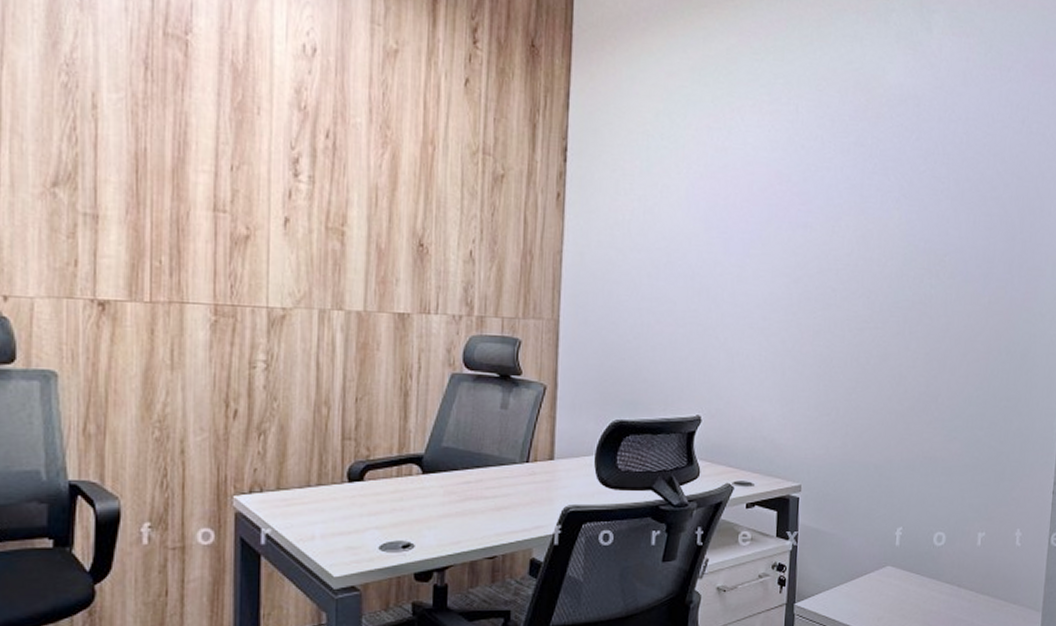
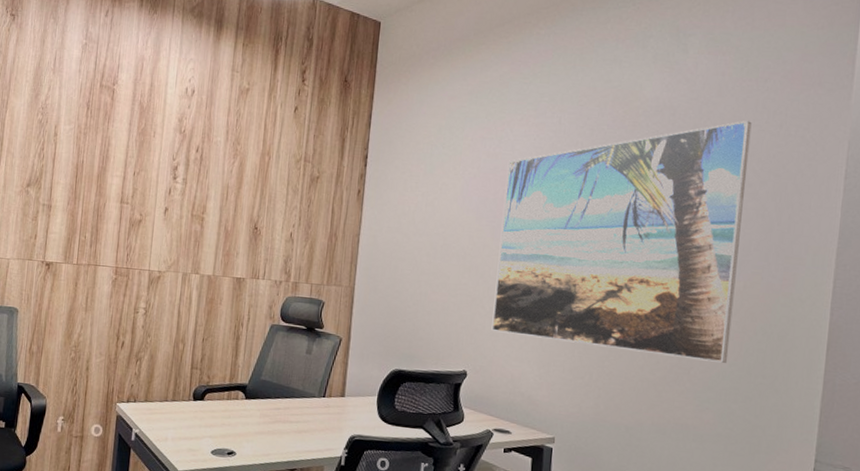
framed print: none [727,115,996,387] -> present [491,120,752,363]

